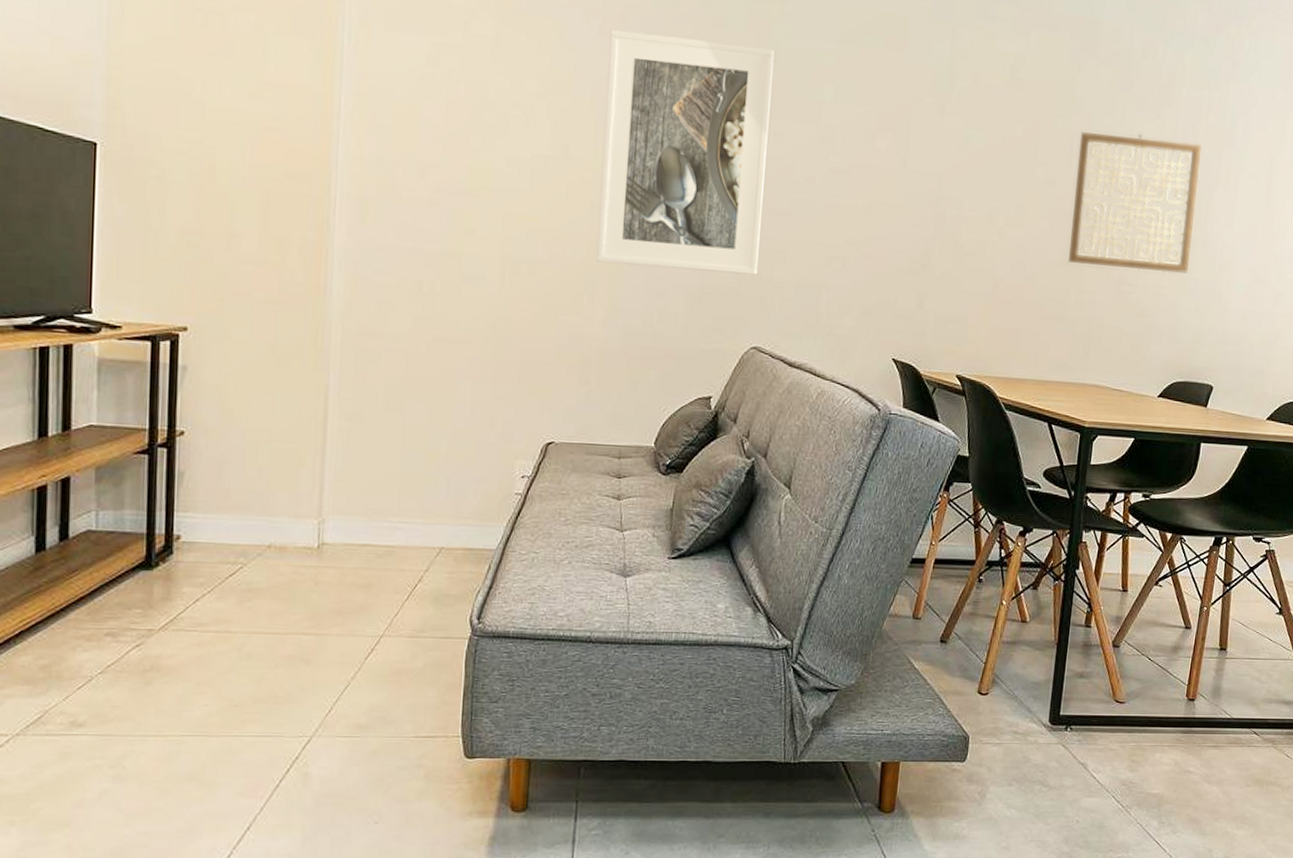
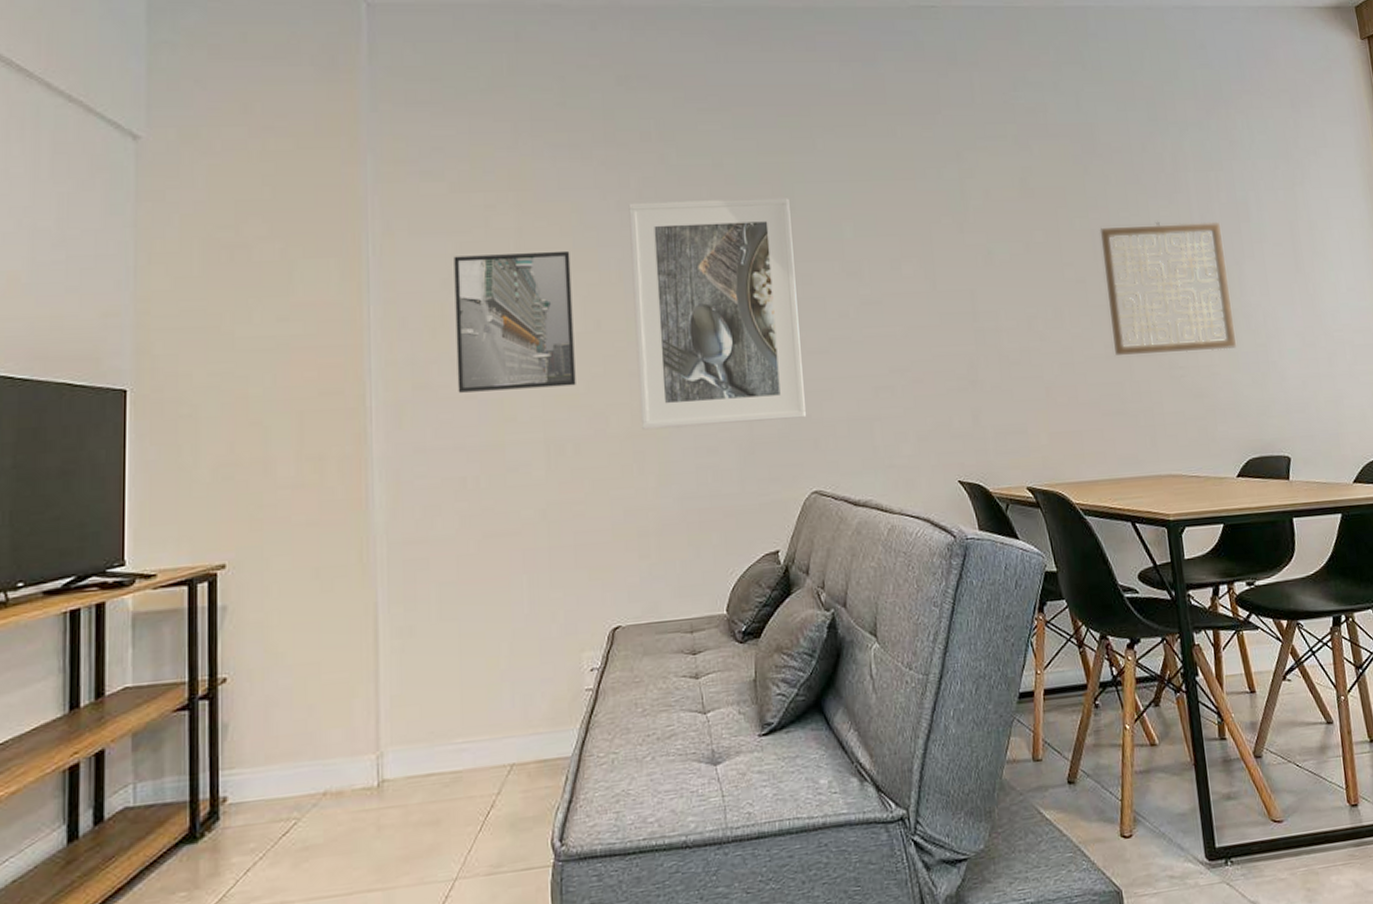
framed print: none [421,57,546,208] -> present [454,250,576,393]

